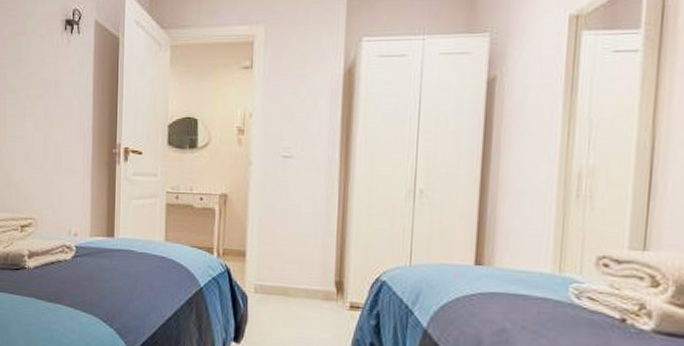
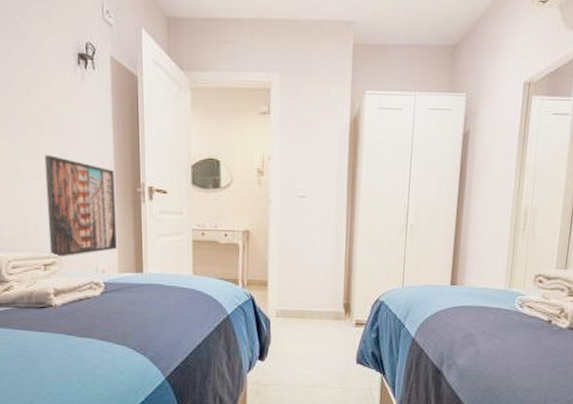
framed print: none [27,118,92,219] -> present [44,155,117,257]

